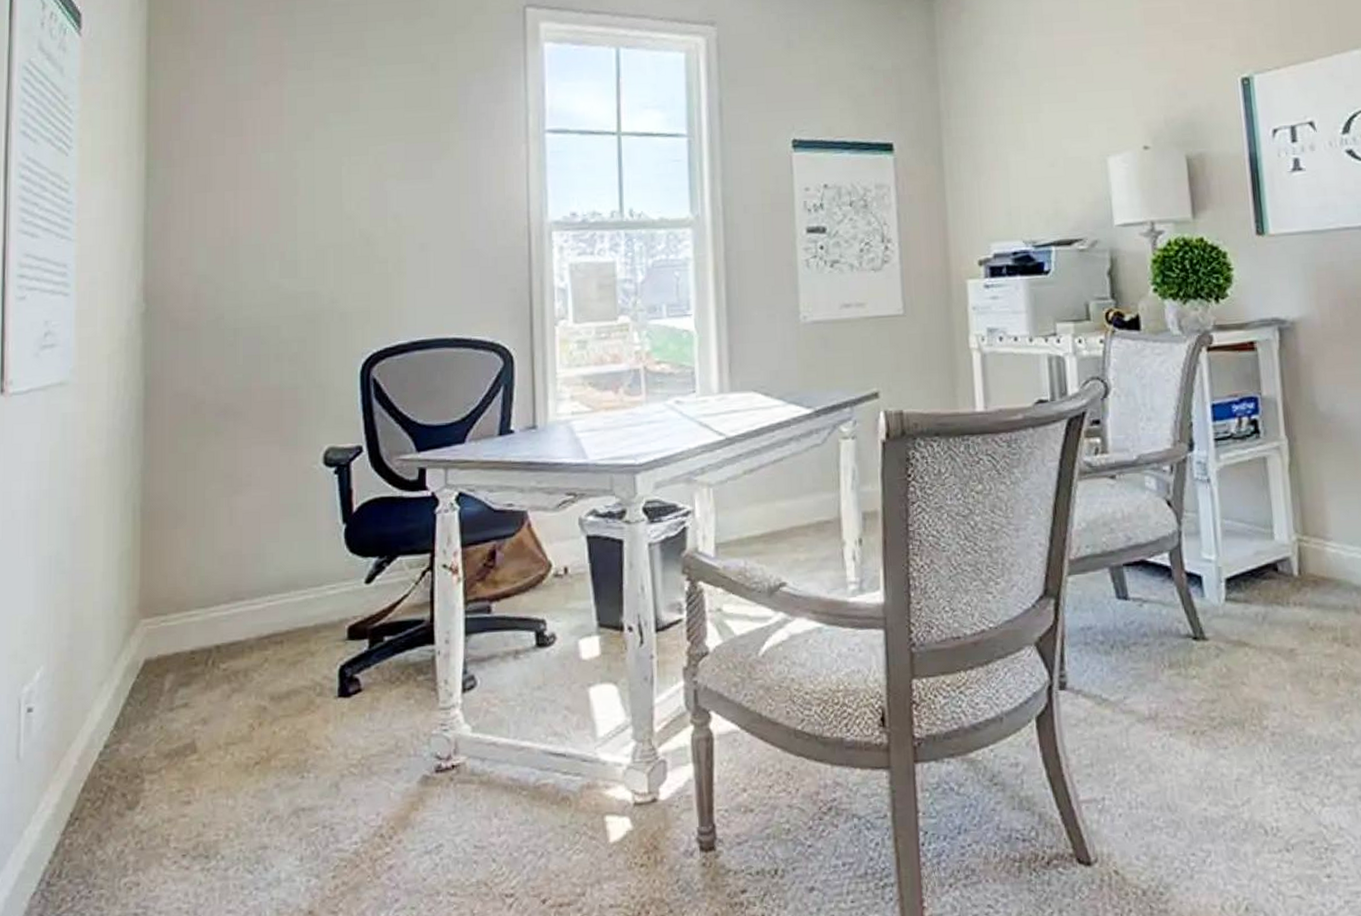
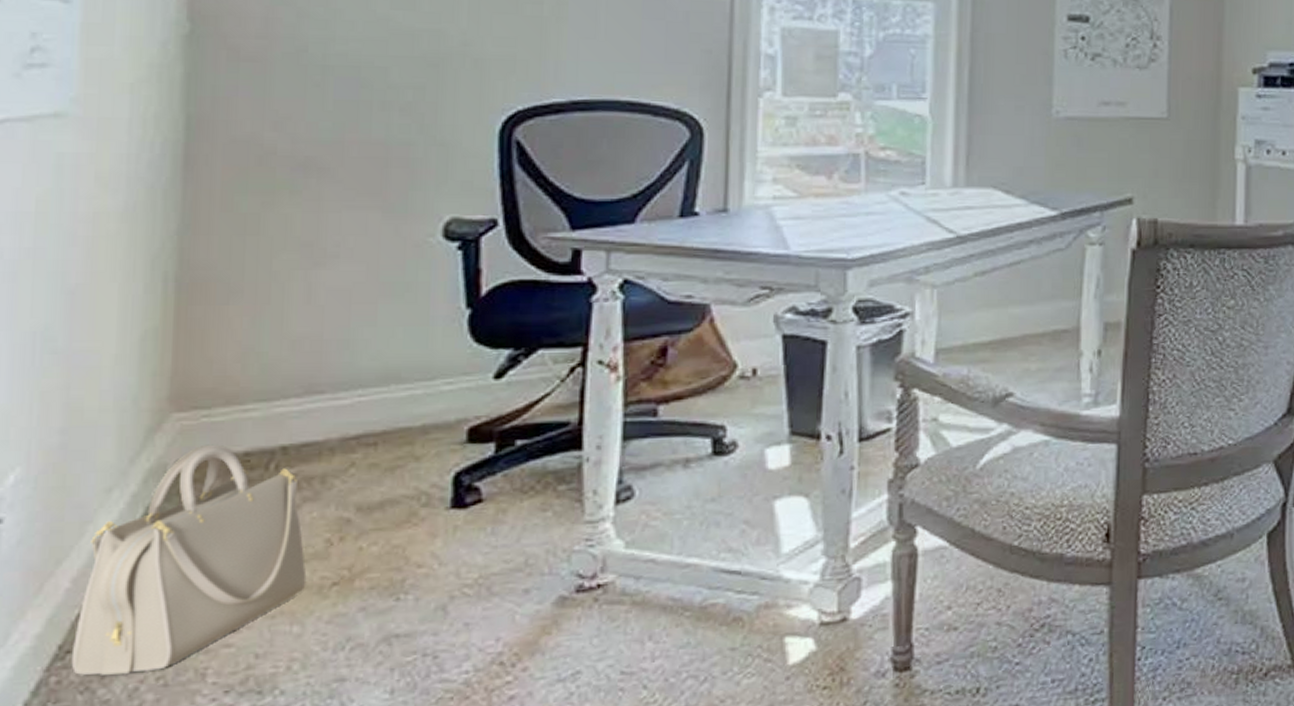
handbag: none [79,644,237,839] -> present [71,444,307,675]

